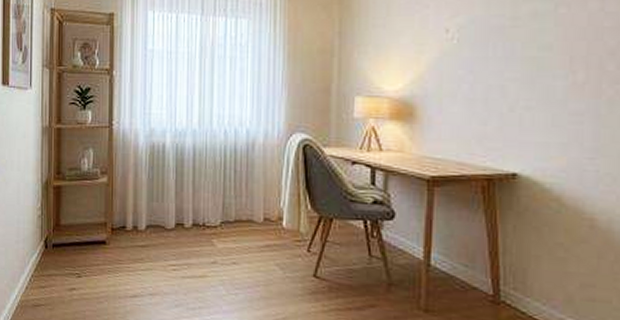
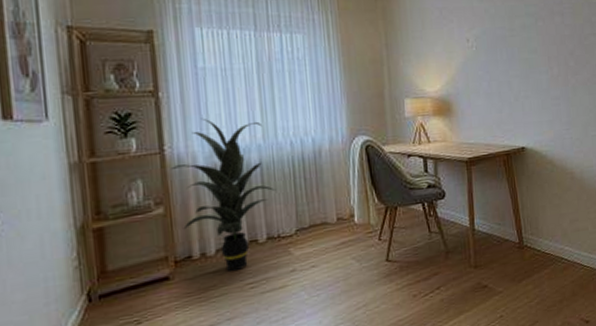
indoor plant: none [116,98,206,250] -> present [171,118,277,272]

